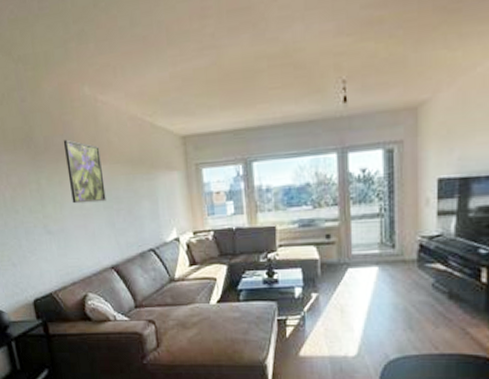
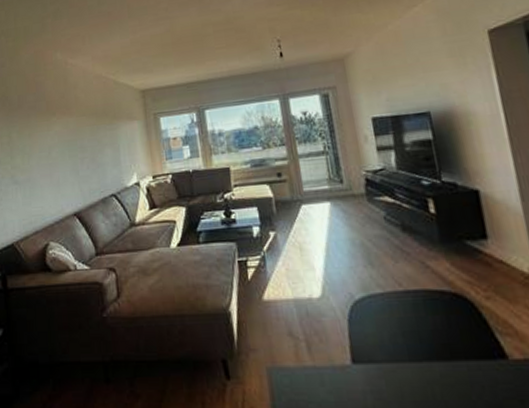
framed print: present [63,139,106,204] -> none [35,97,72,154]

